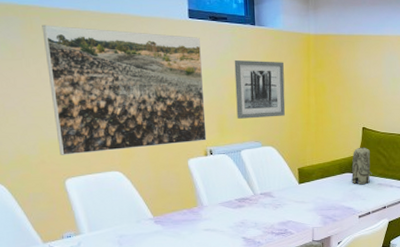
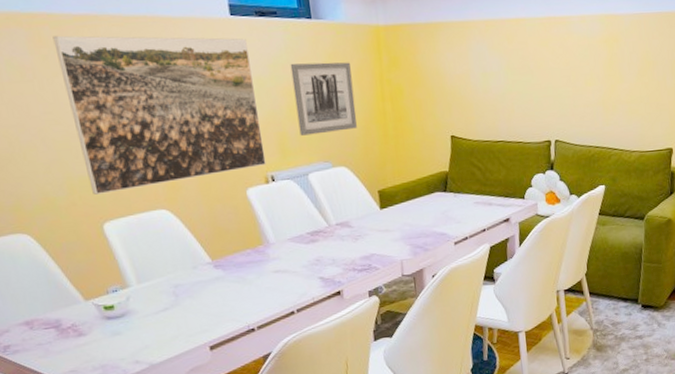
toy elephant: present [351,147,372,184] -> none [441,159,466,205]

